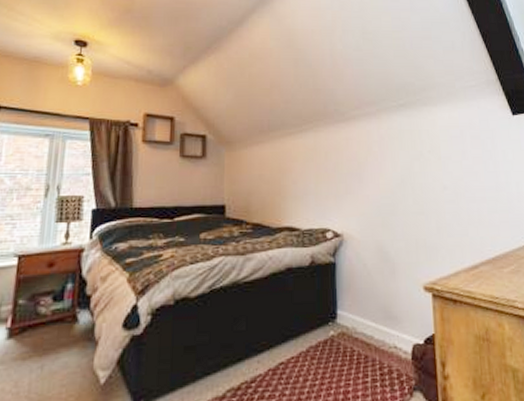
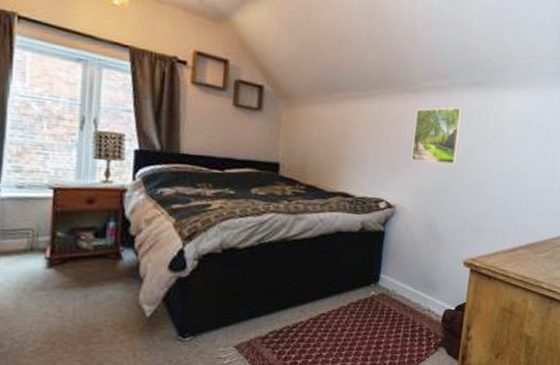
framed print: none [350,130,397,186] -> present [411,107,463,164]

